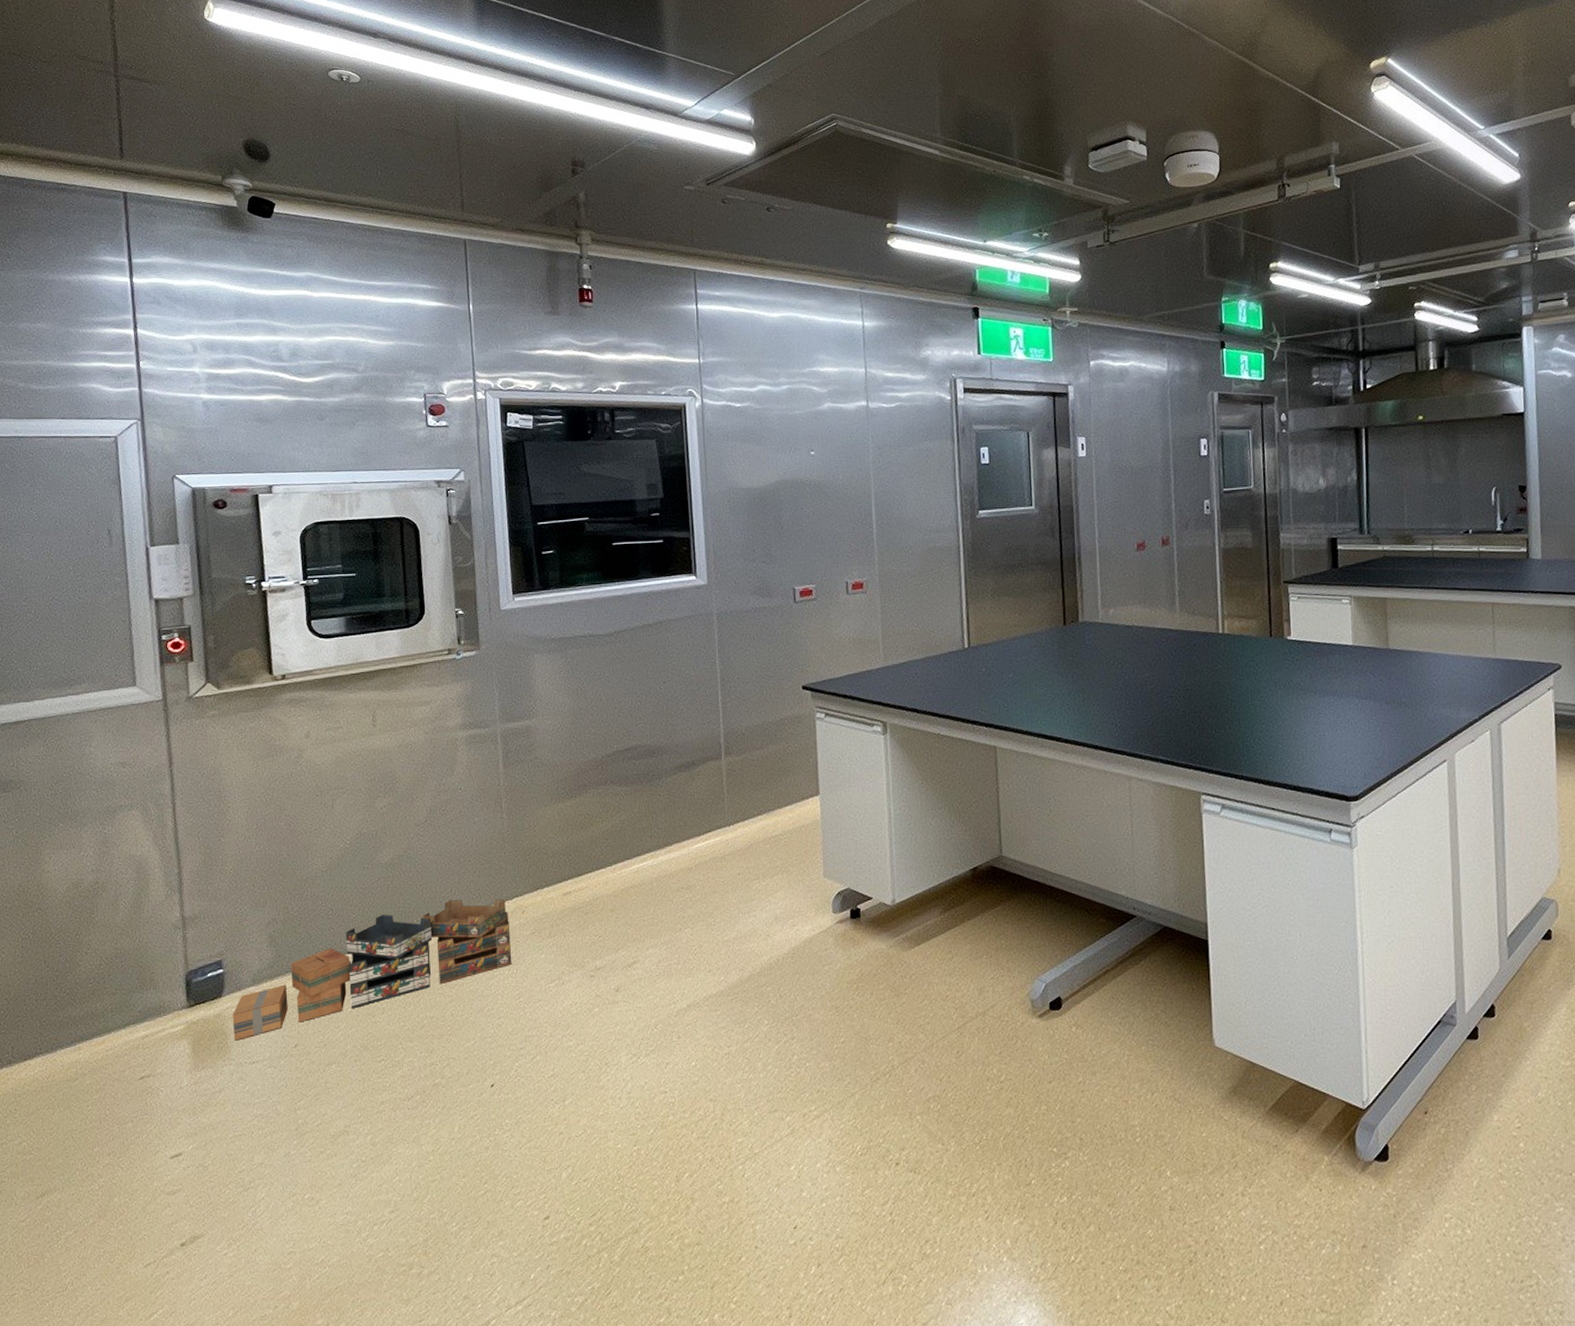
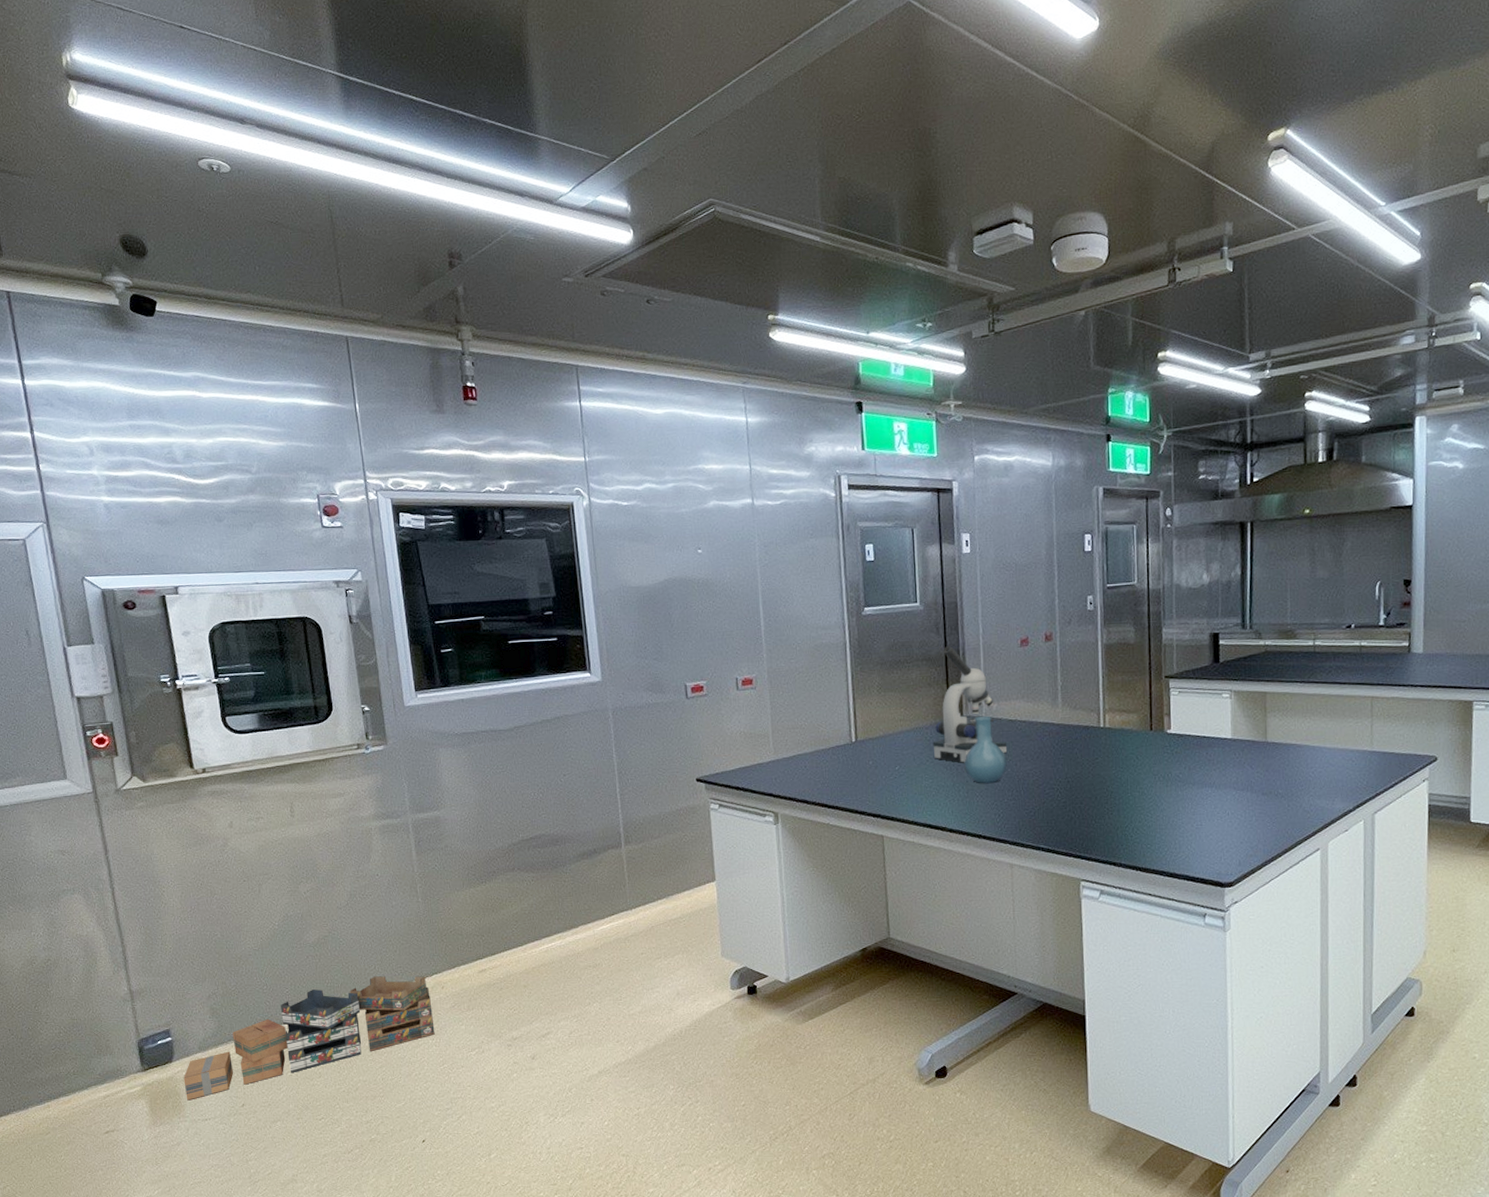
microscope: none [1047,549,1124,670] -> present [932,645,1008,763]
flask: none [1080,621,1124,692] -> present [964,715,1007,784]

